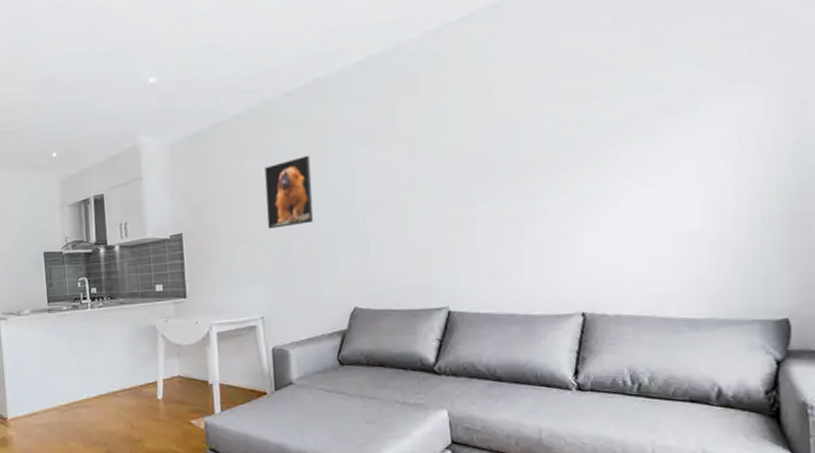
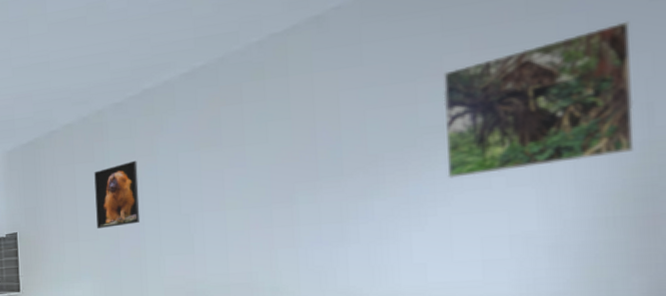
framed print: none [614,19,789,176] -> present [443,20,635,178]

